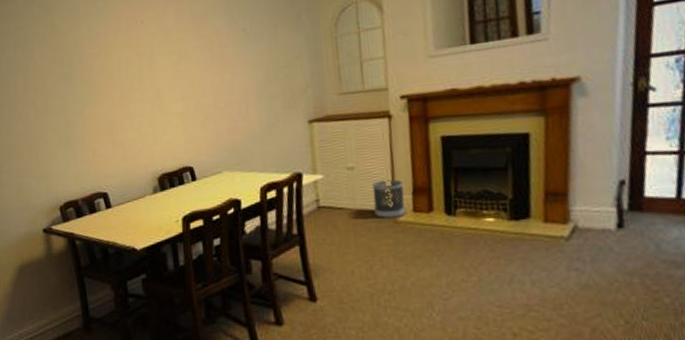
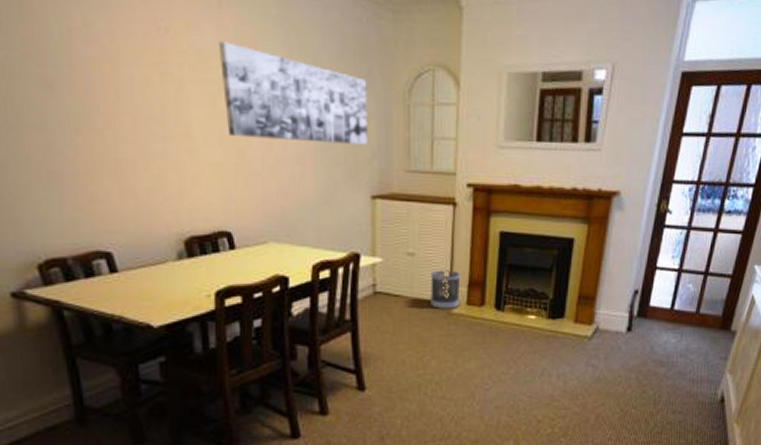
wall art: none [177,19,302,91] -> present [218,41,368,145]

